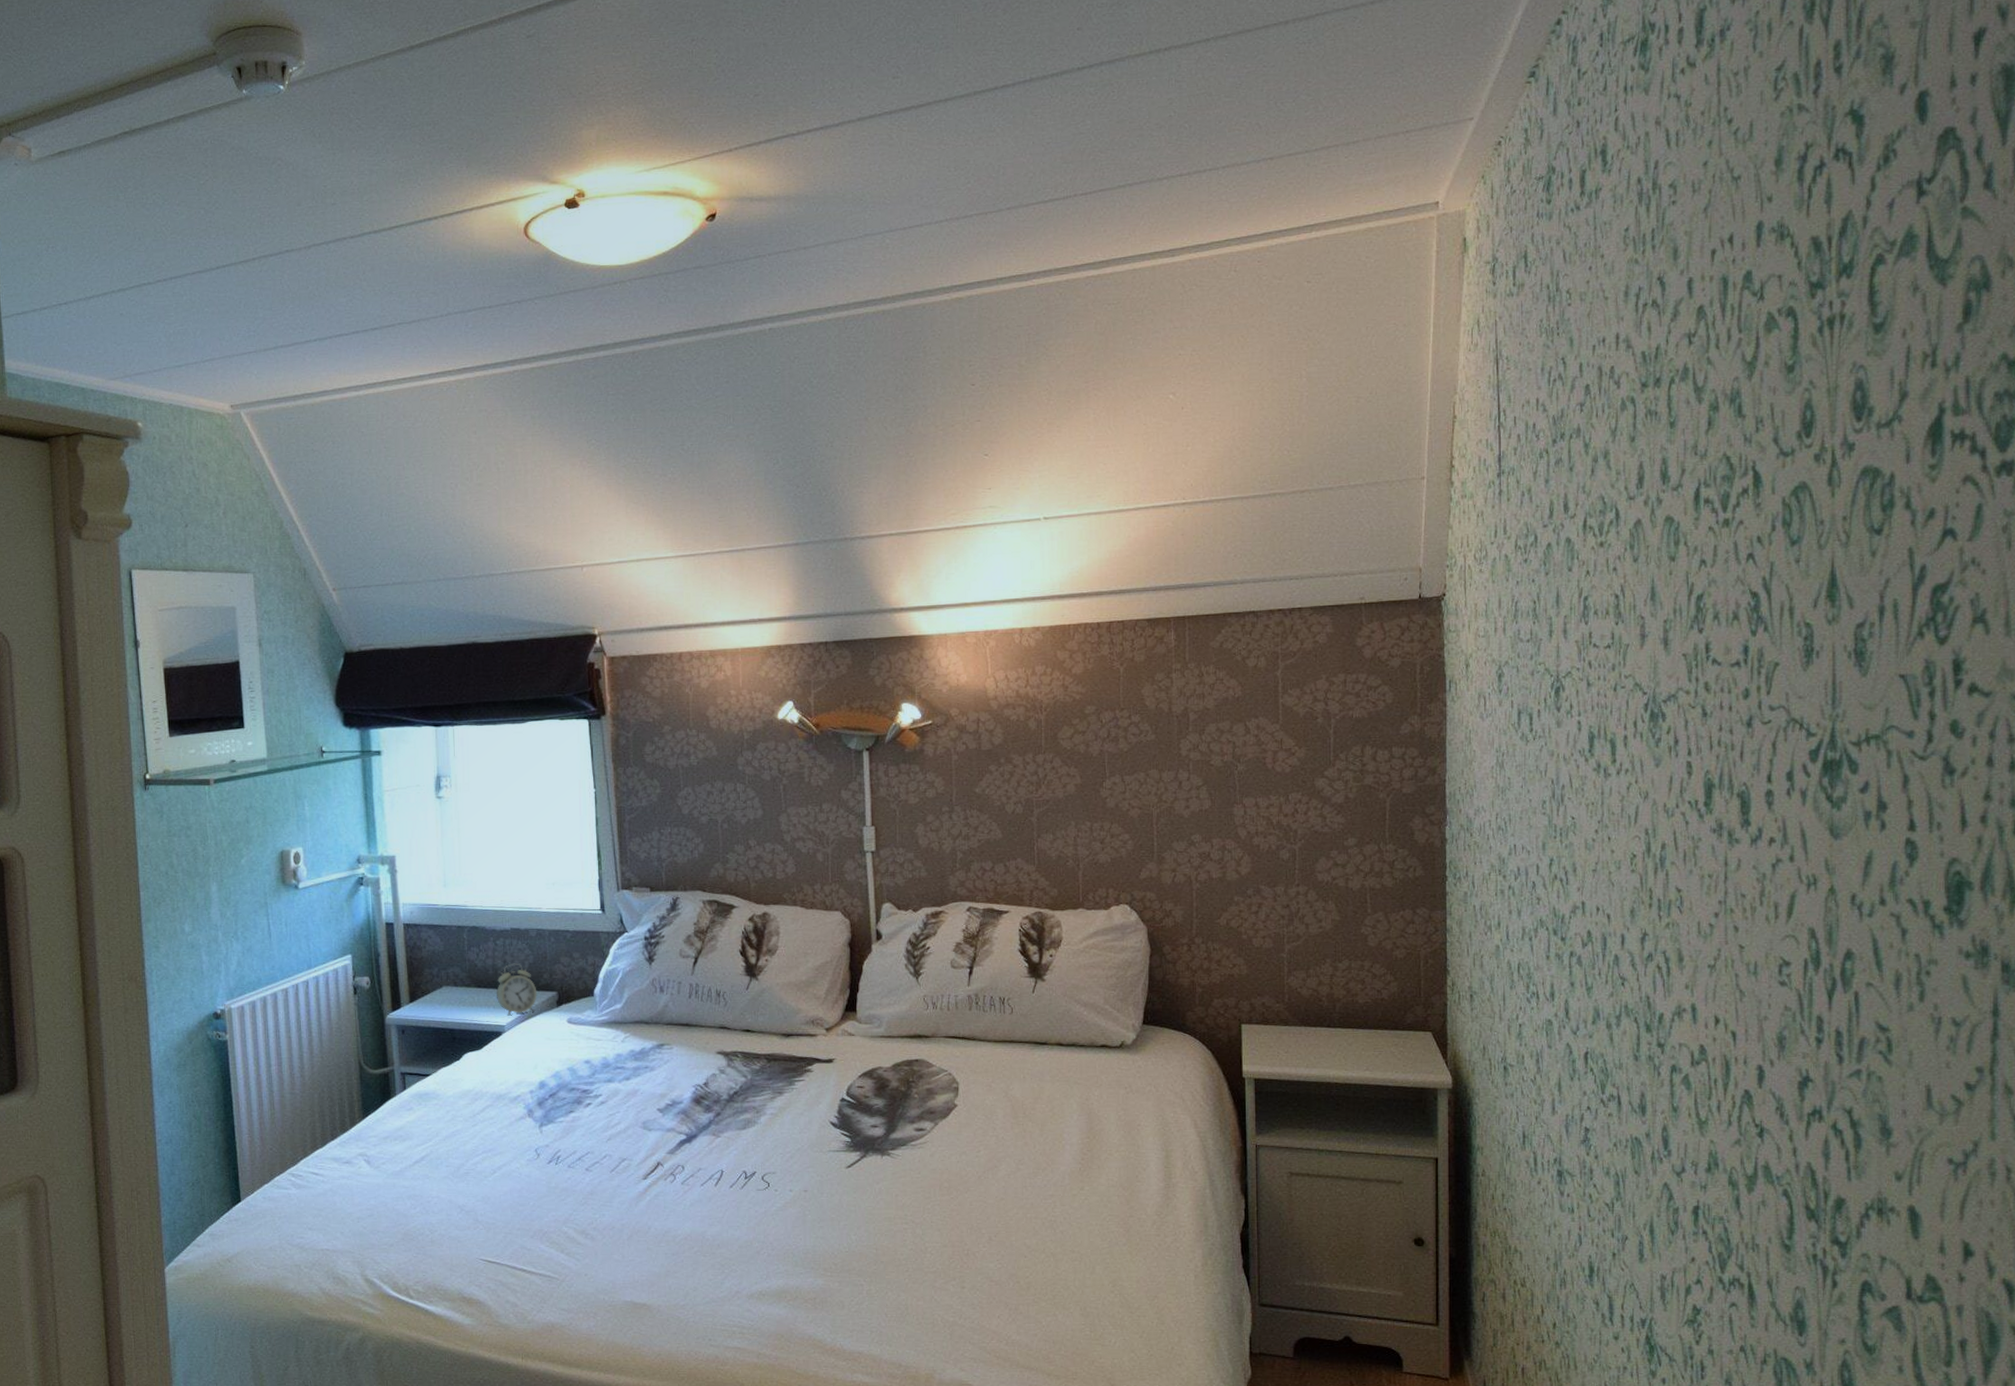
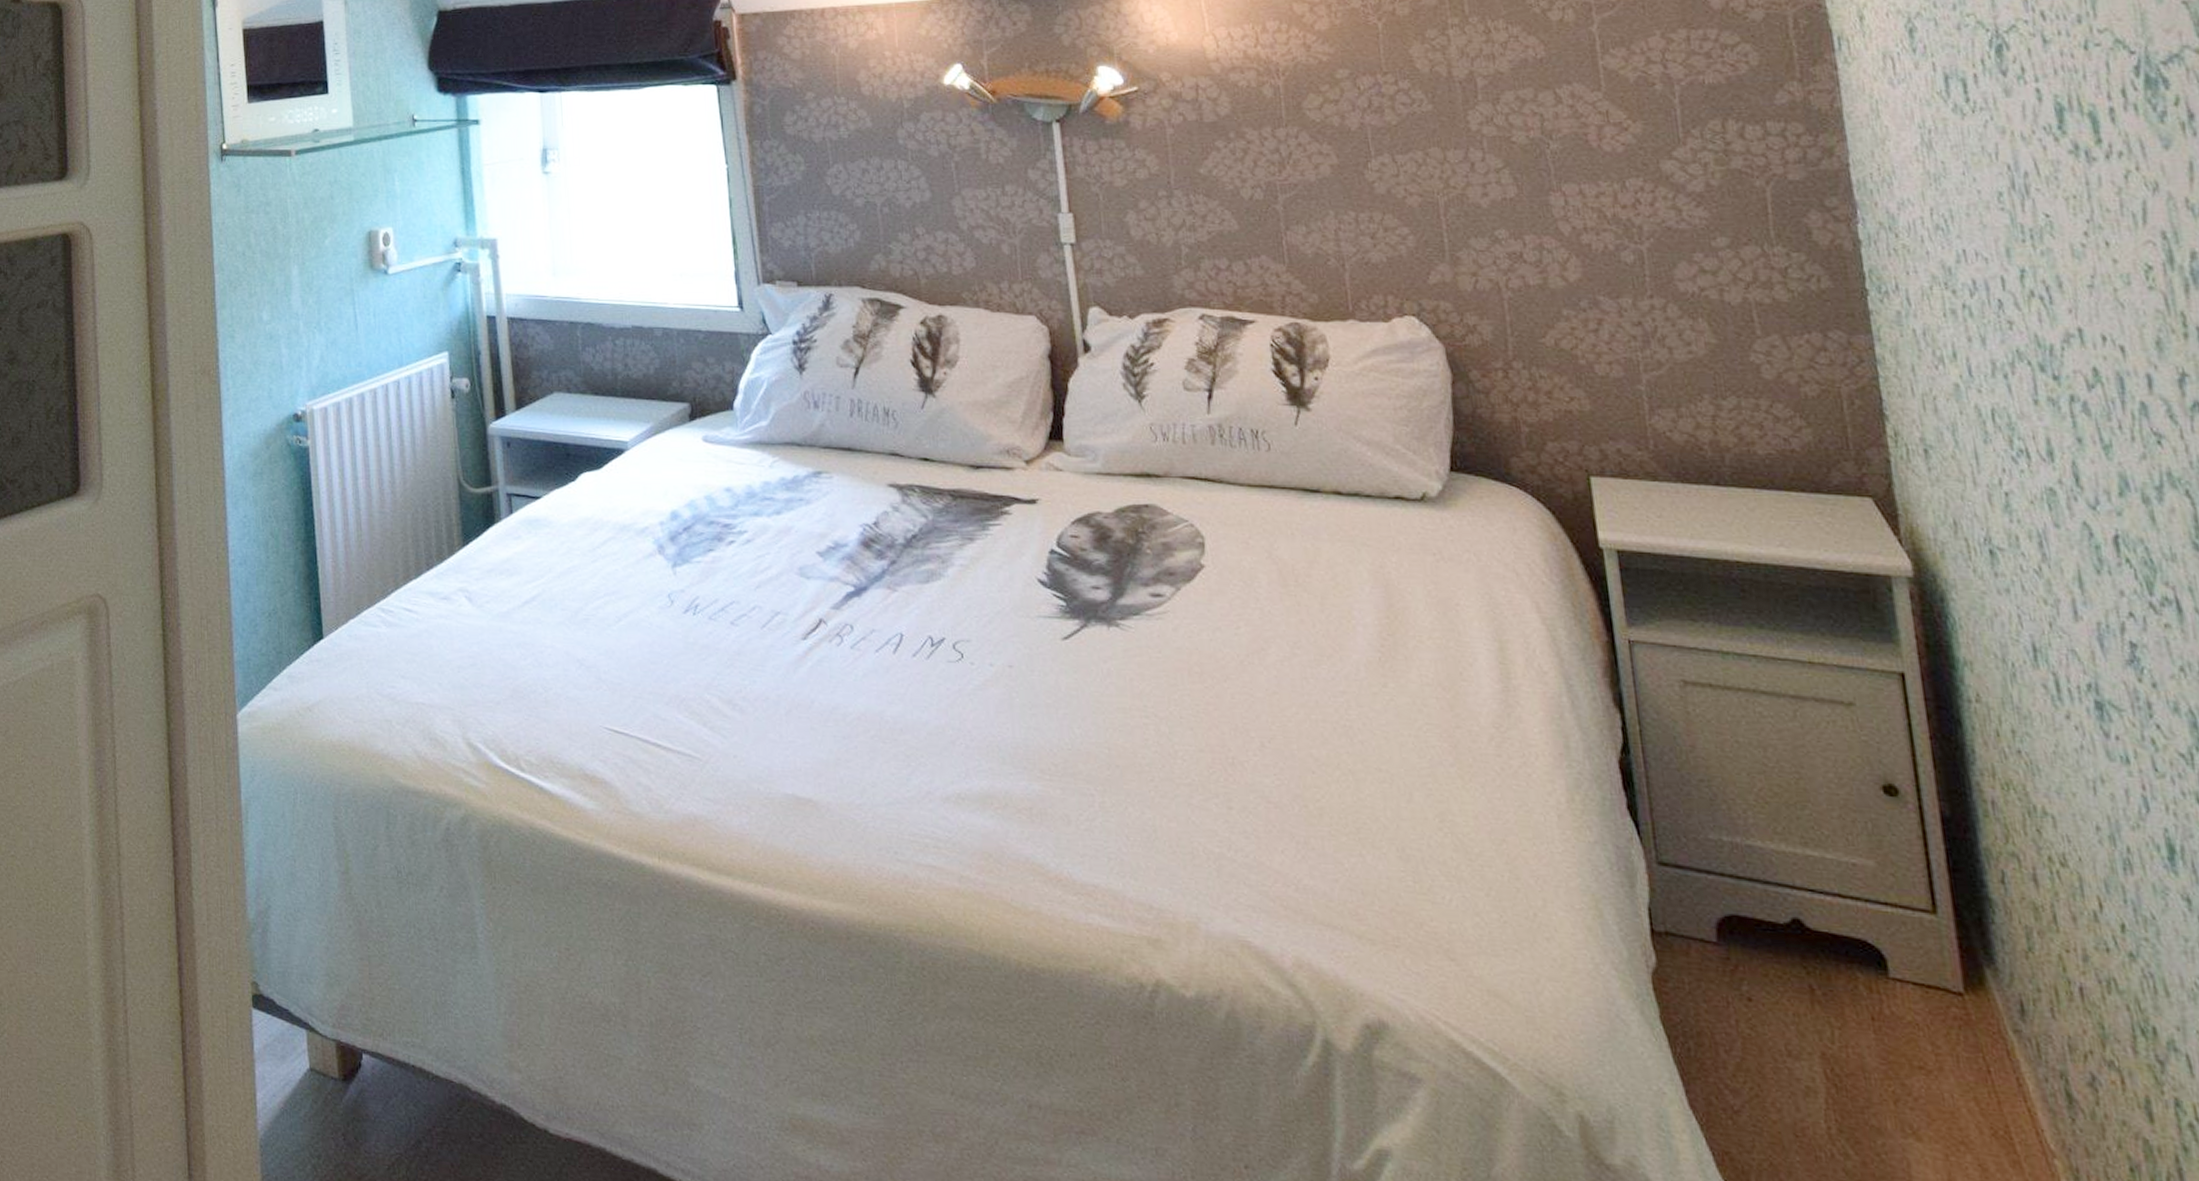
alarm clock: present [496,963,537,1016] -> none [617,367,666,430]

